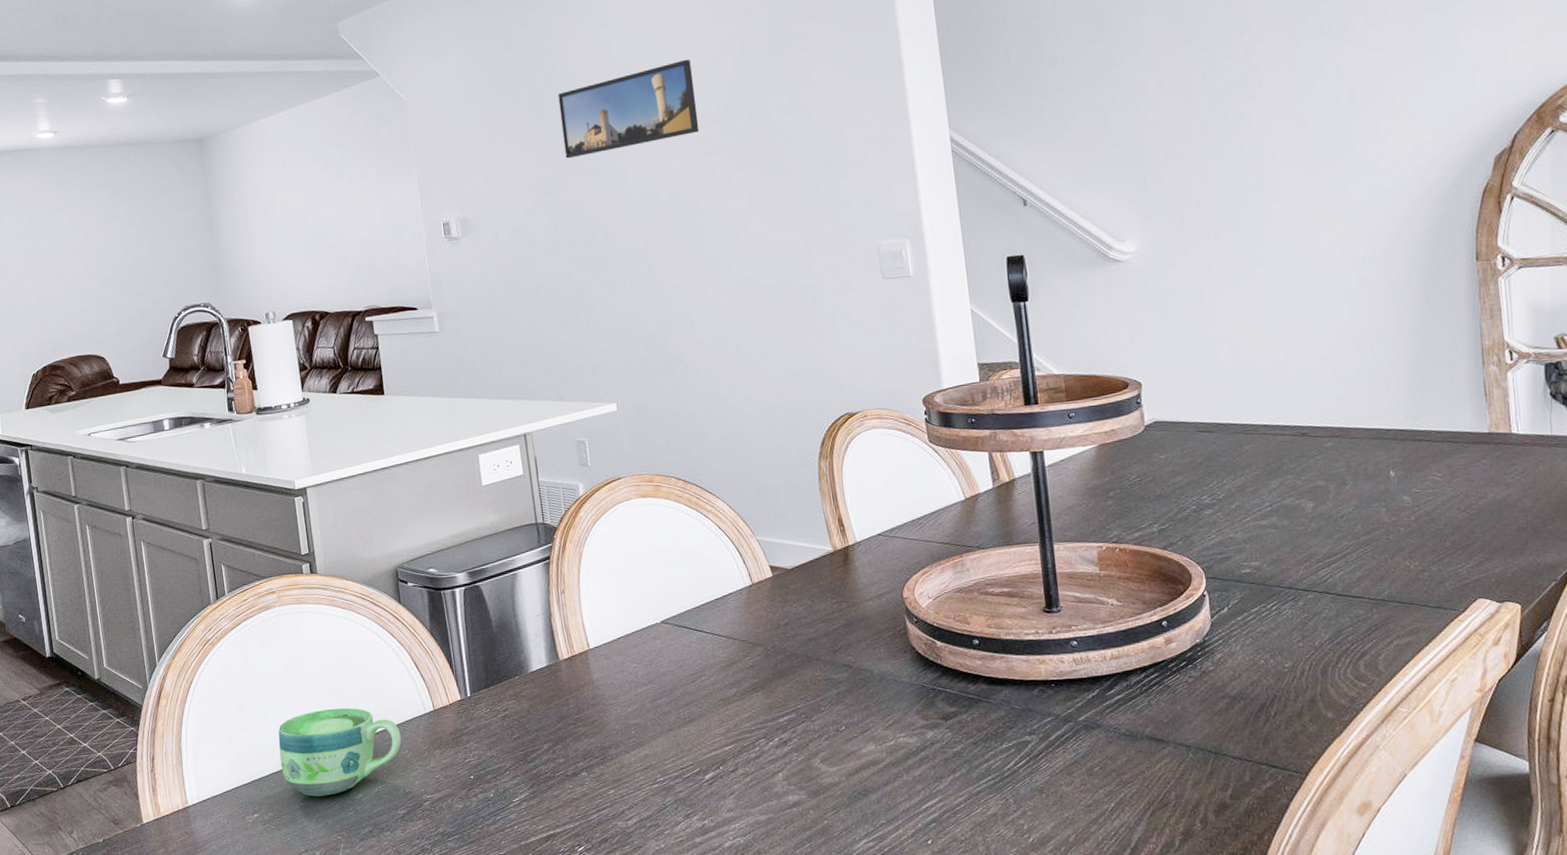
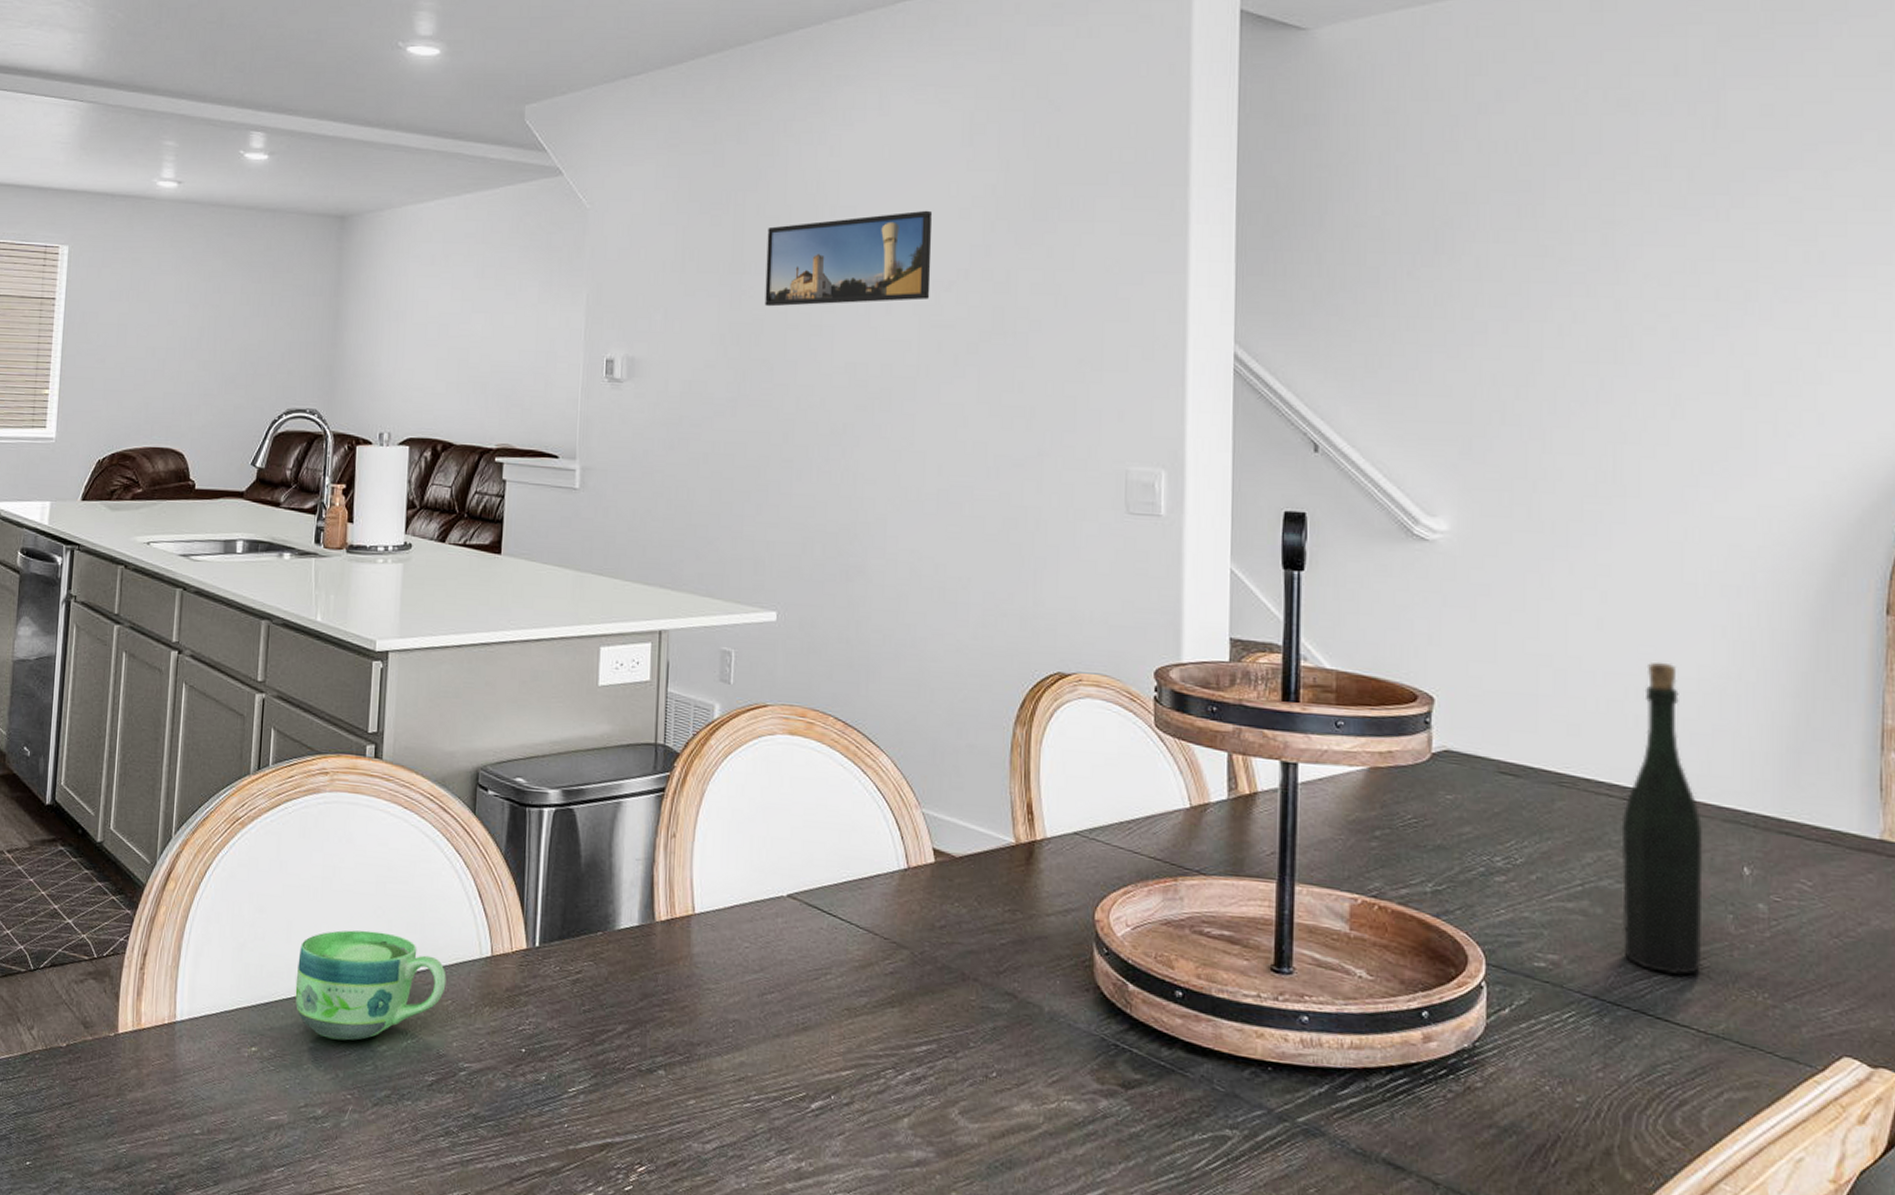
bottle: none [1294,326,1366,561] -> present [1621,661,1703,975]

